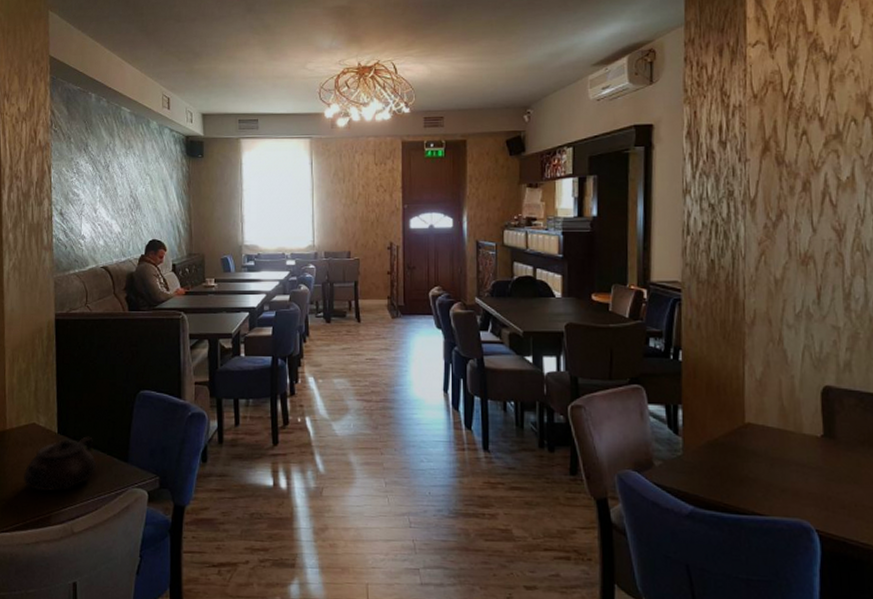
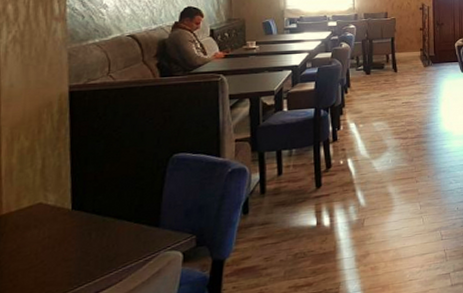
teapot: present [24,436,97,492] -> none [26,207,122,274]

